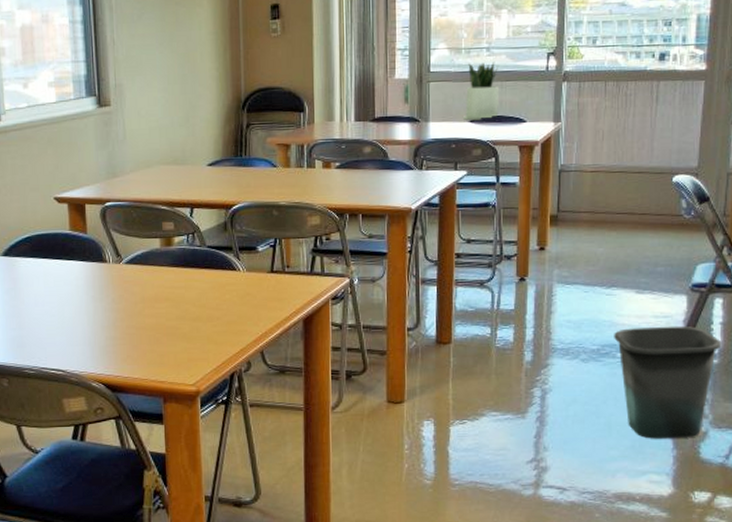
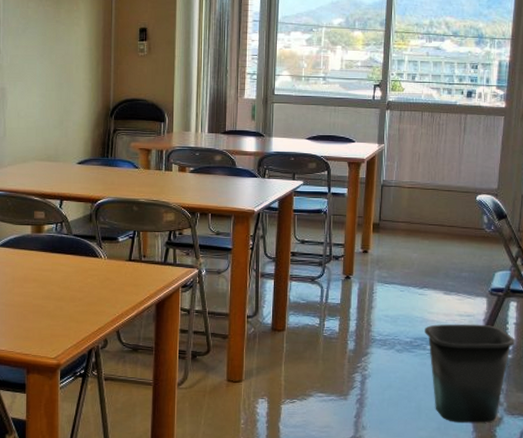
planter: present [462,62,500,122] -> none [301,89,333,140]

